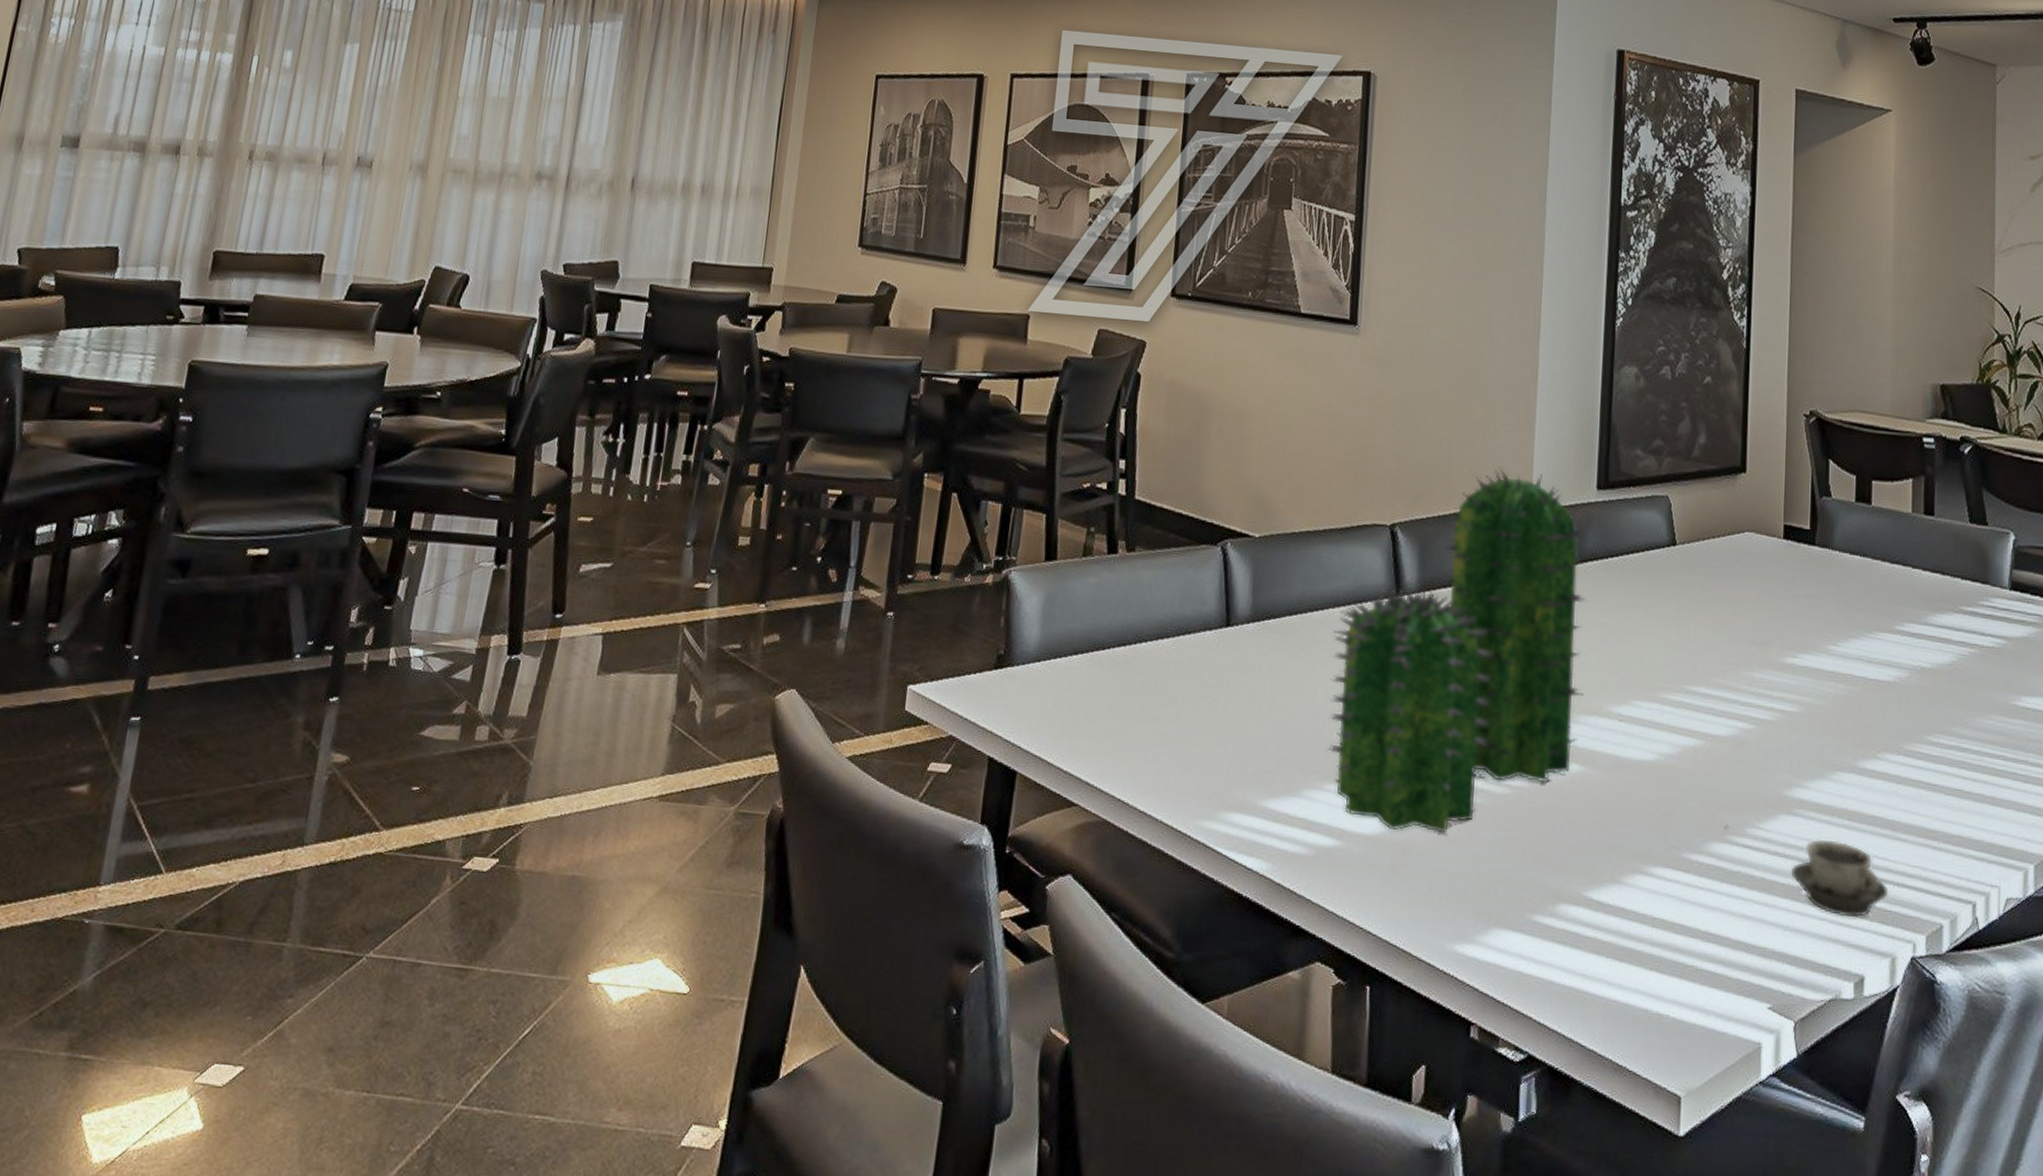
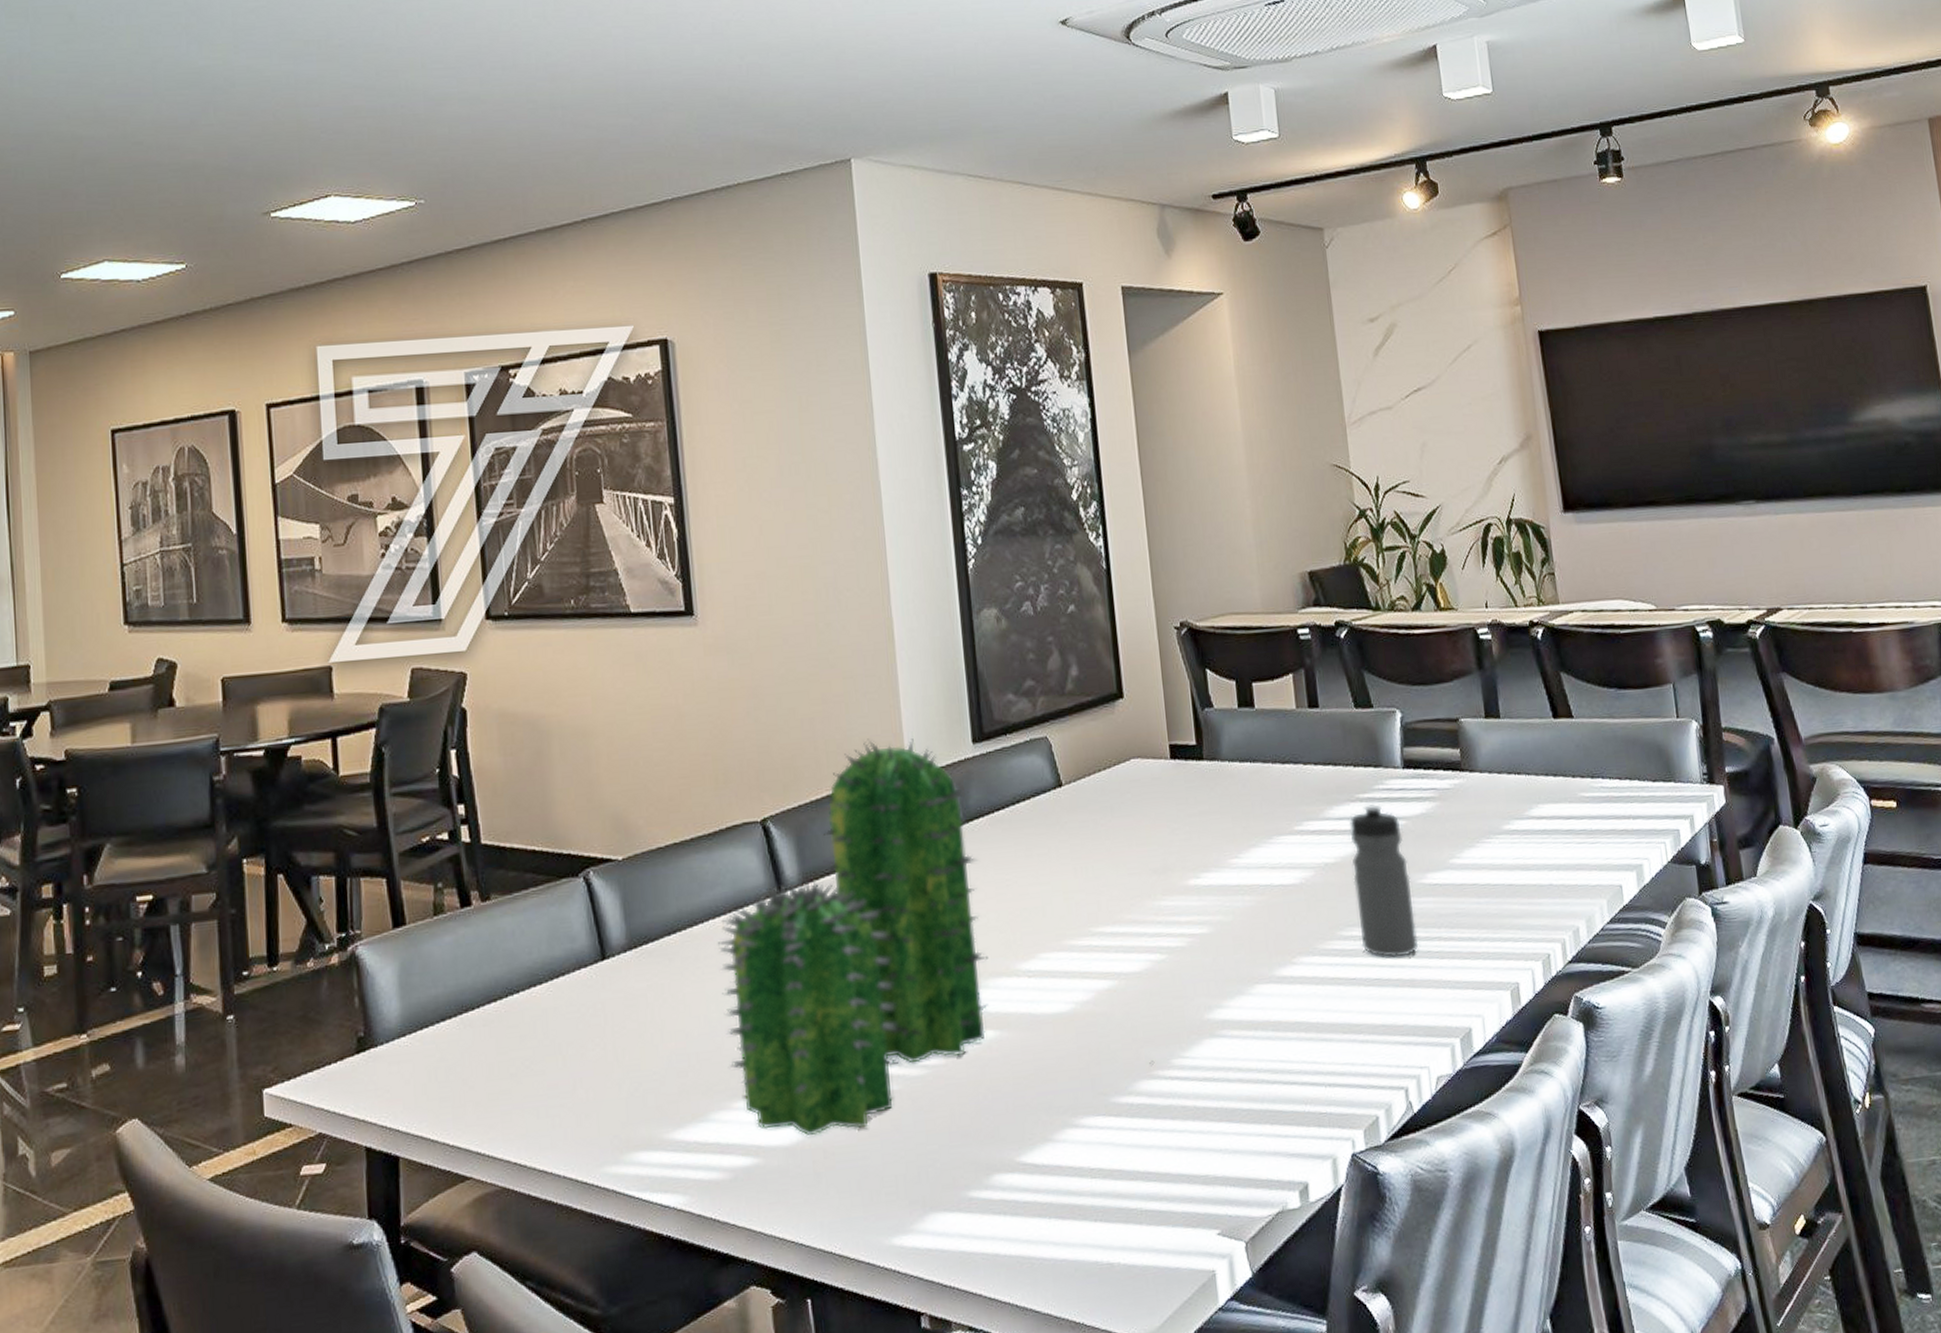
cup: present [1790,839,1889,918] -> none [1221,1053,1322,1129]
water bottle: none [1947,618,2005,774] -> present [1350,804,1419,958]

